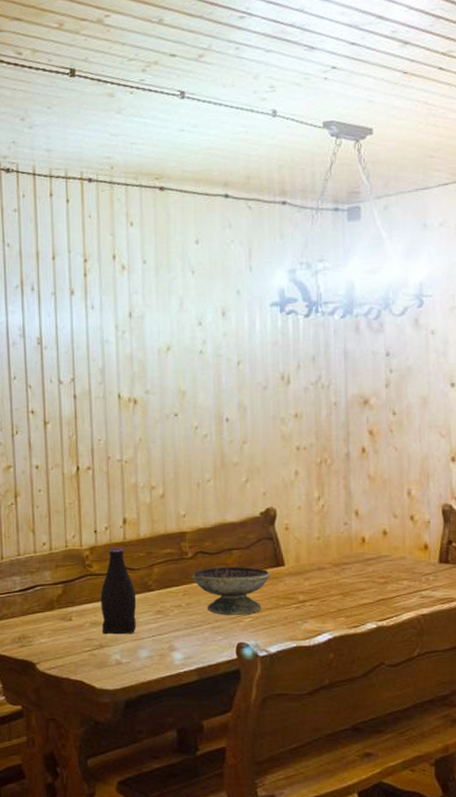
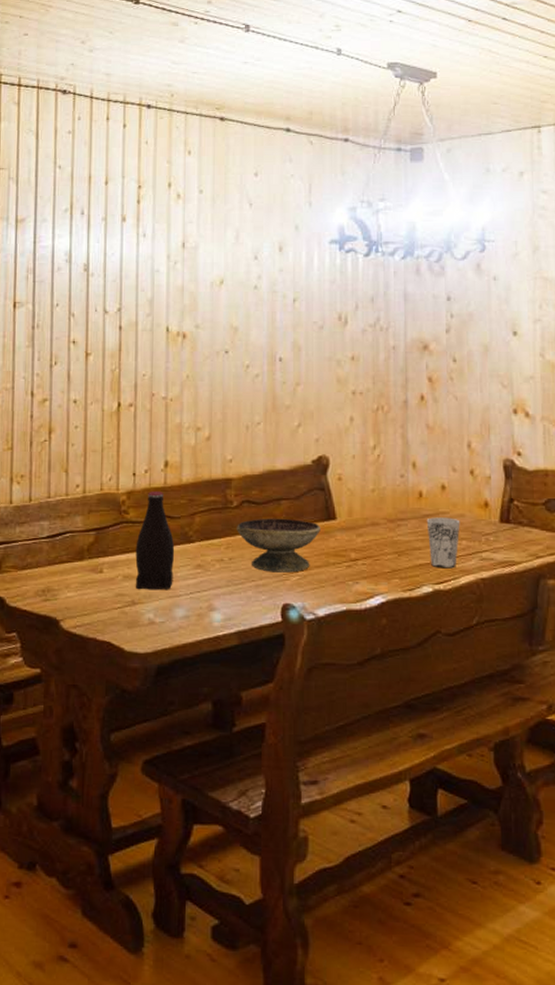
cup: none [369,560,402,607] -> present [426,517,461,569]

